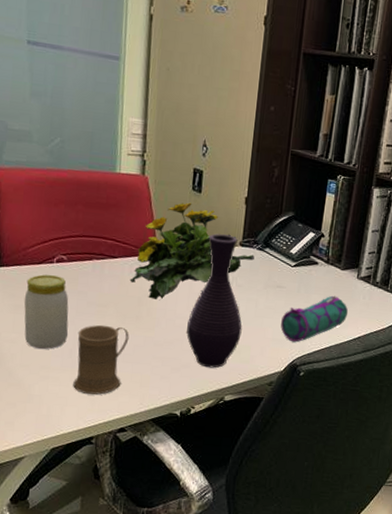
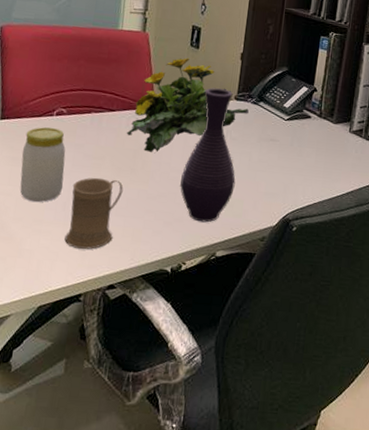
pencil case: present [281,295,349,343] -> none [274,149,341,197]

